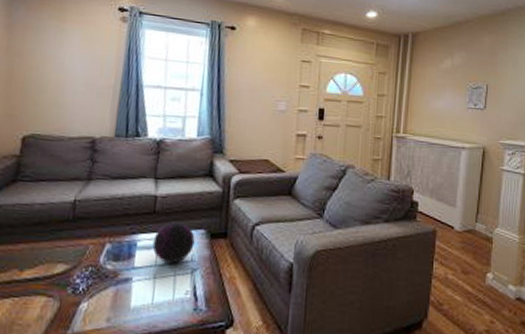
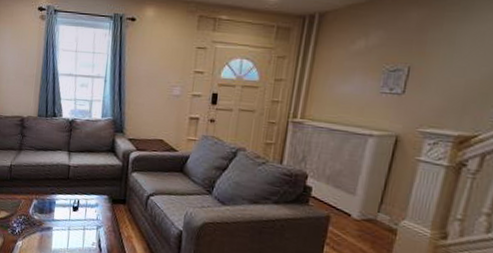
decorative orb: present [152,221,195,264] -> none [67,187,100,221]

